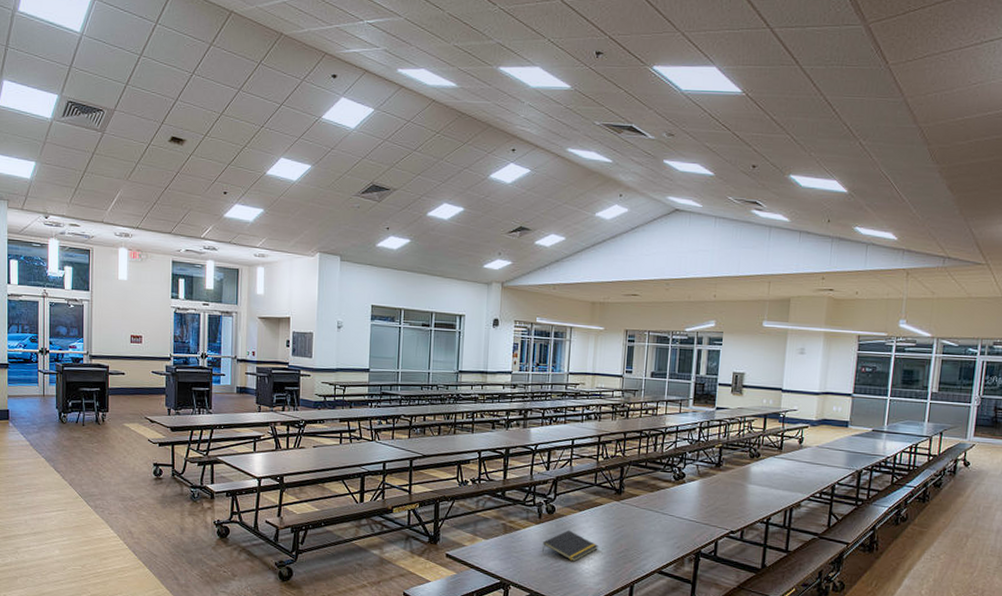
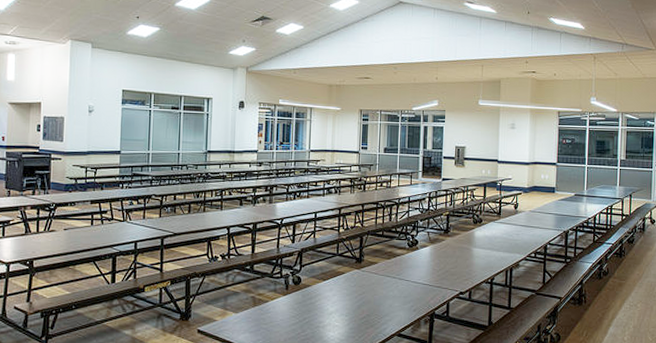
notepad: present [542,530,598,562] -> none [290,299,342,330]

